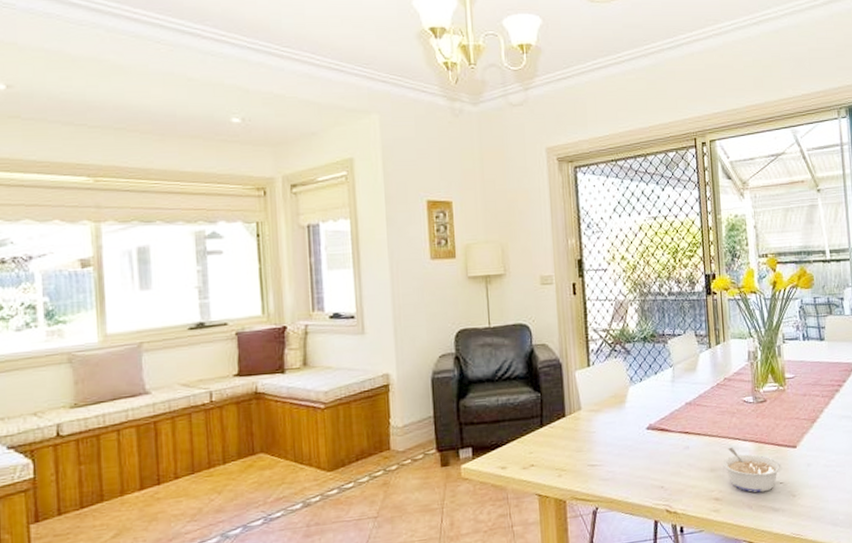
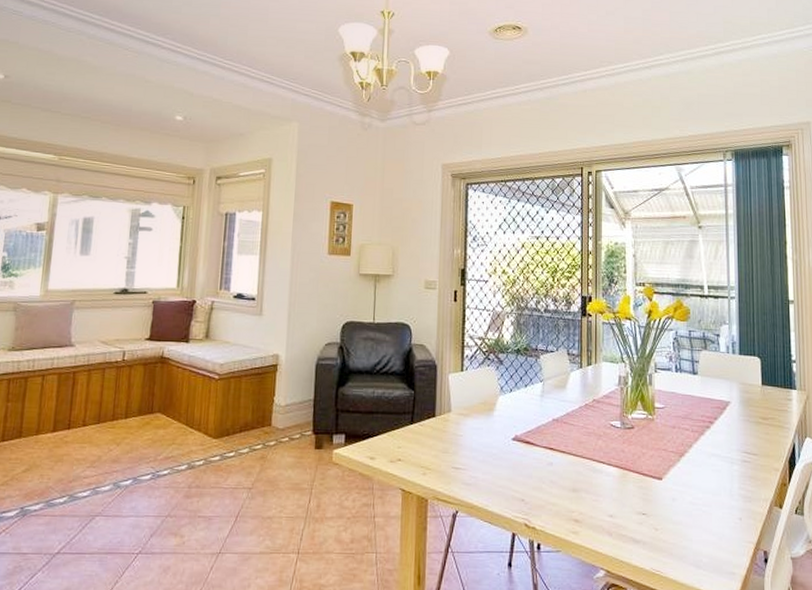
legume: present [721,447,783,493] -> none [584,469,646,521]

